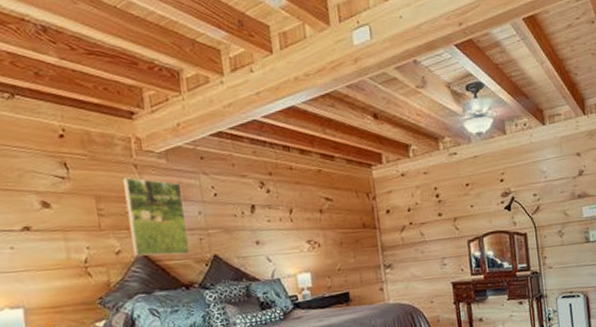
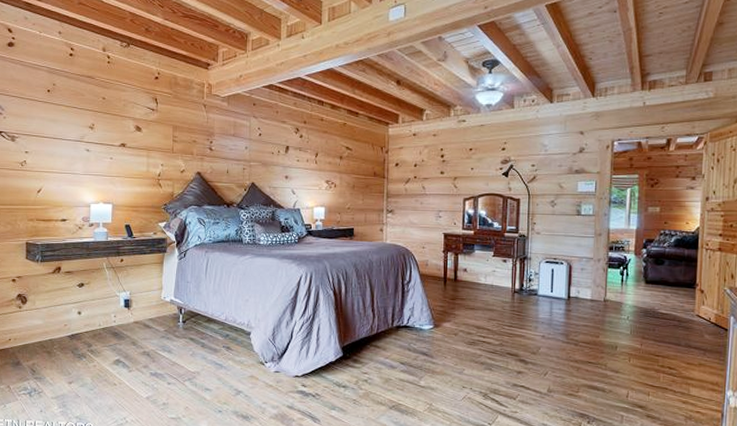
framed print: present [123,177,190,257] -> none [194,114,236,179]

